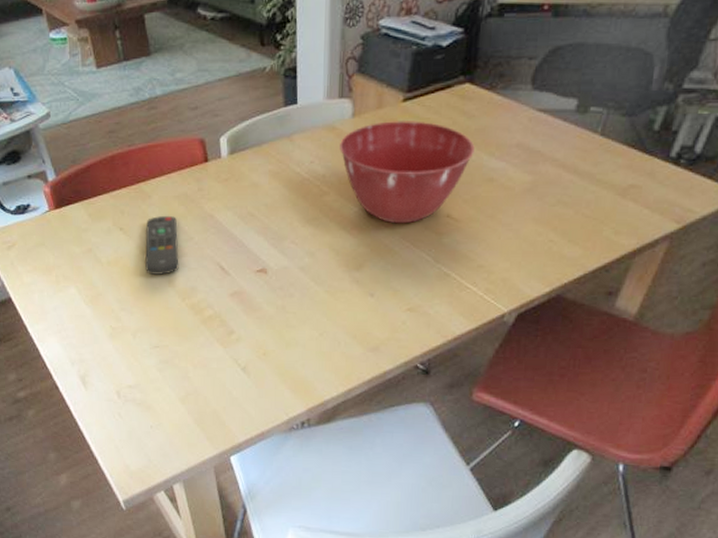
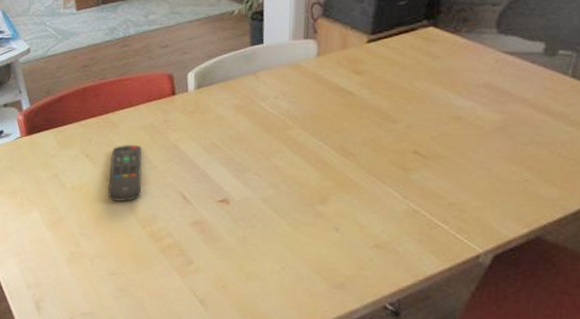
mixing bowl: present [340,121,475,224] -> none [304,61,441,159]

